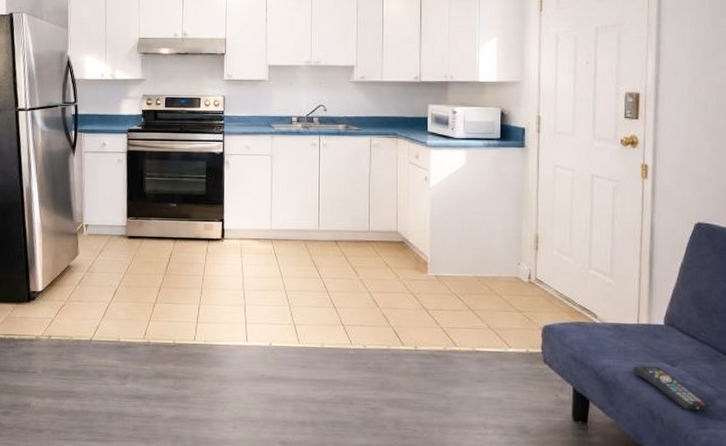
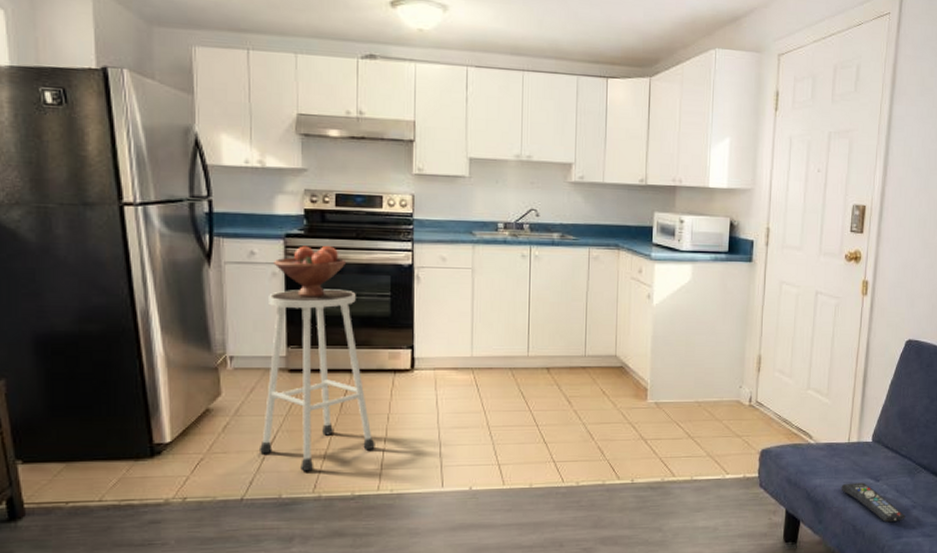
stool: none [104,172,193,320] -> present [258,289,375,471]
fruit bowl: none [119,137,173,179] -> present [274,245,347,298]

